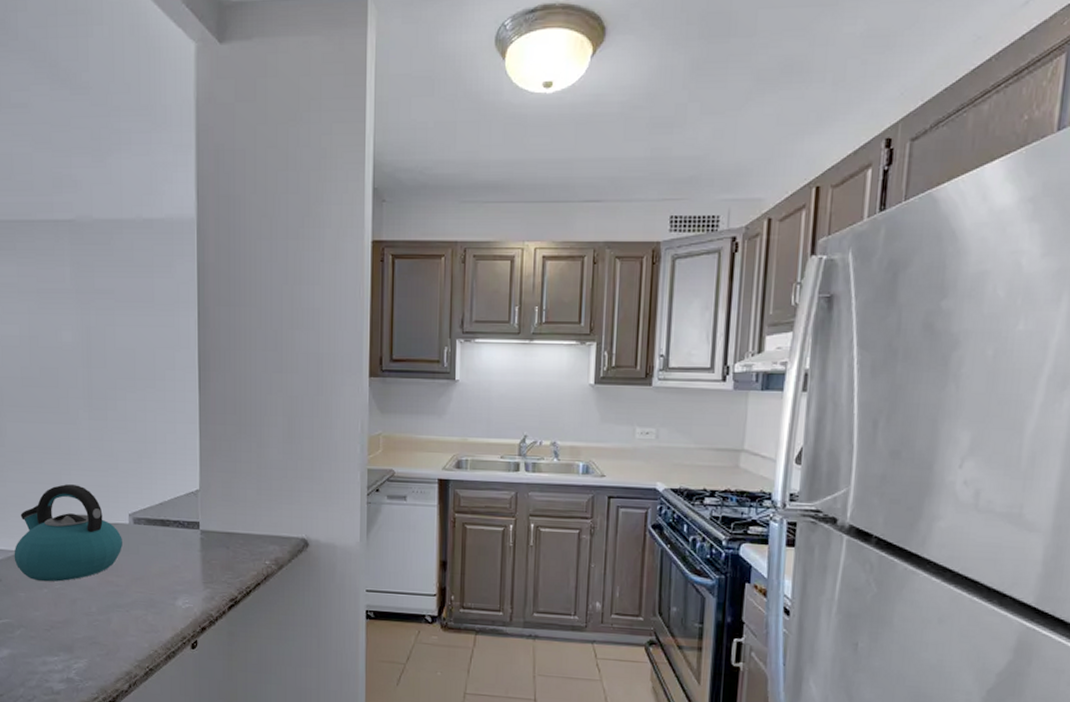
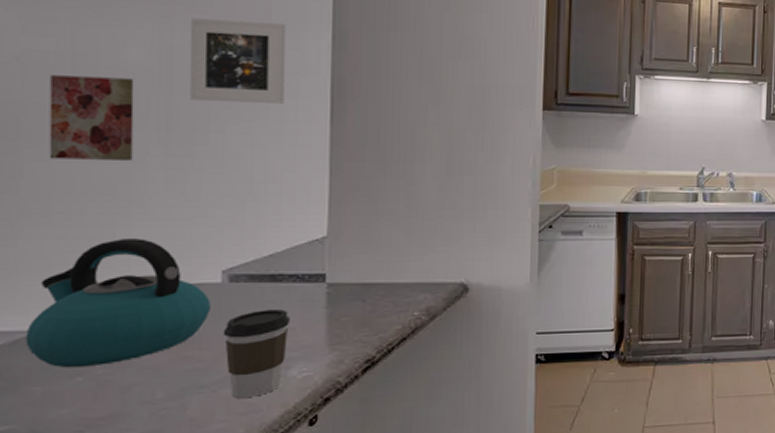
wall art: none [18,355,69,422] -> present [49,75,134,160]
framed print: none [100,304,165,374] -> present [190,18,286,104]
coffee cup: none [131,548,175,620] -> present [223,309,290,399]

